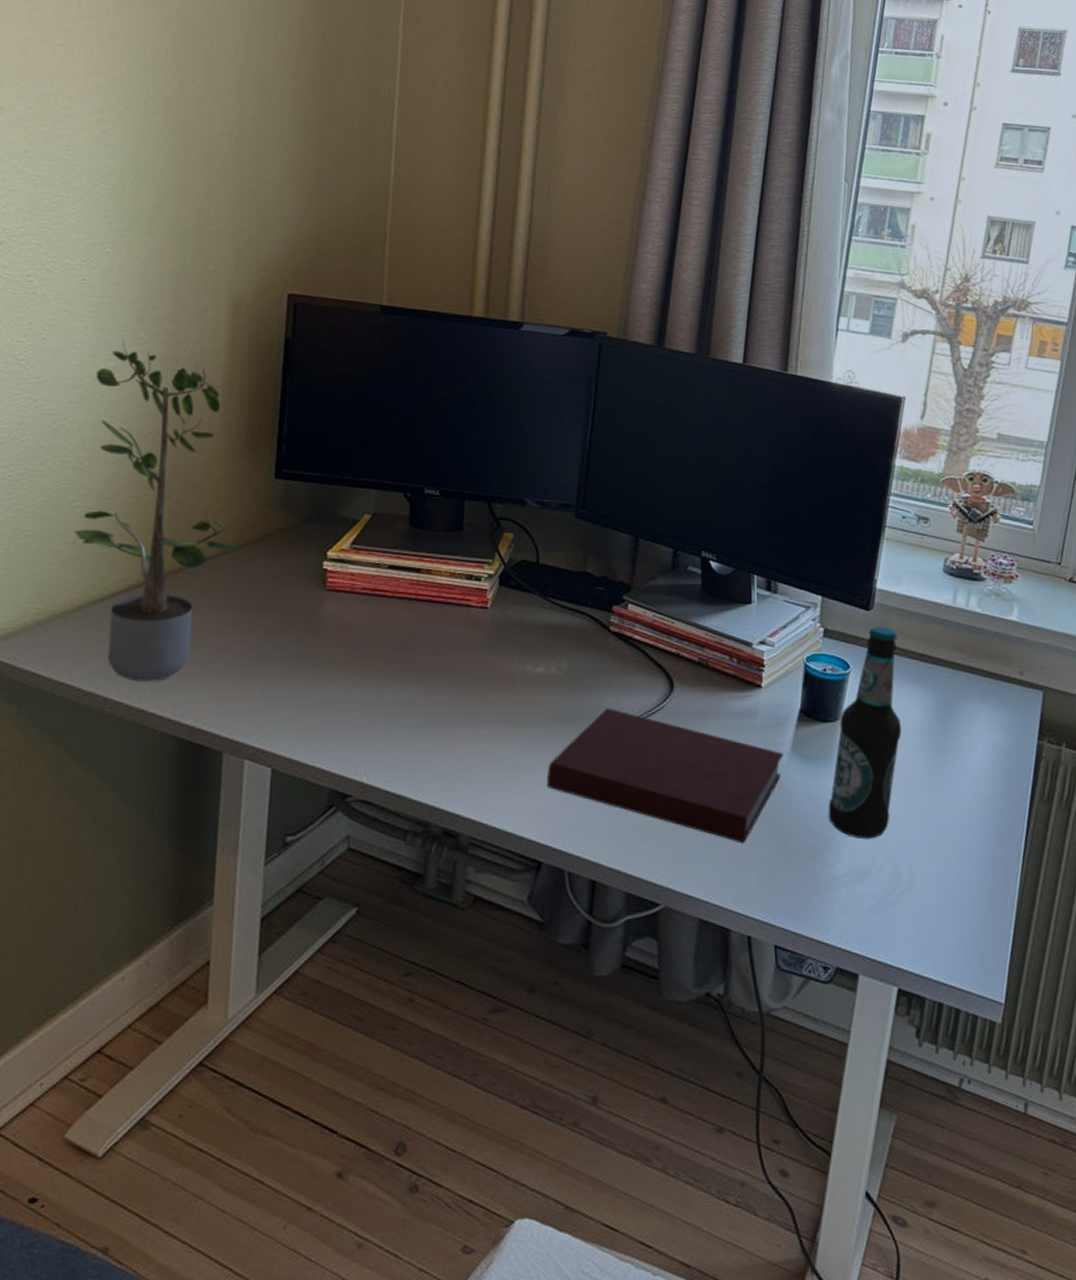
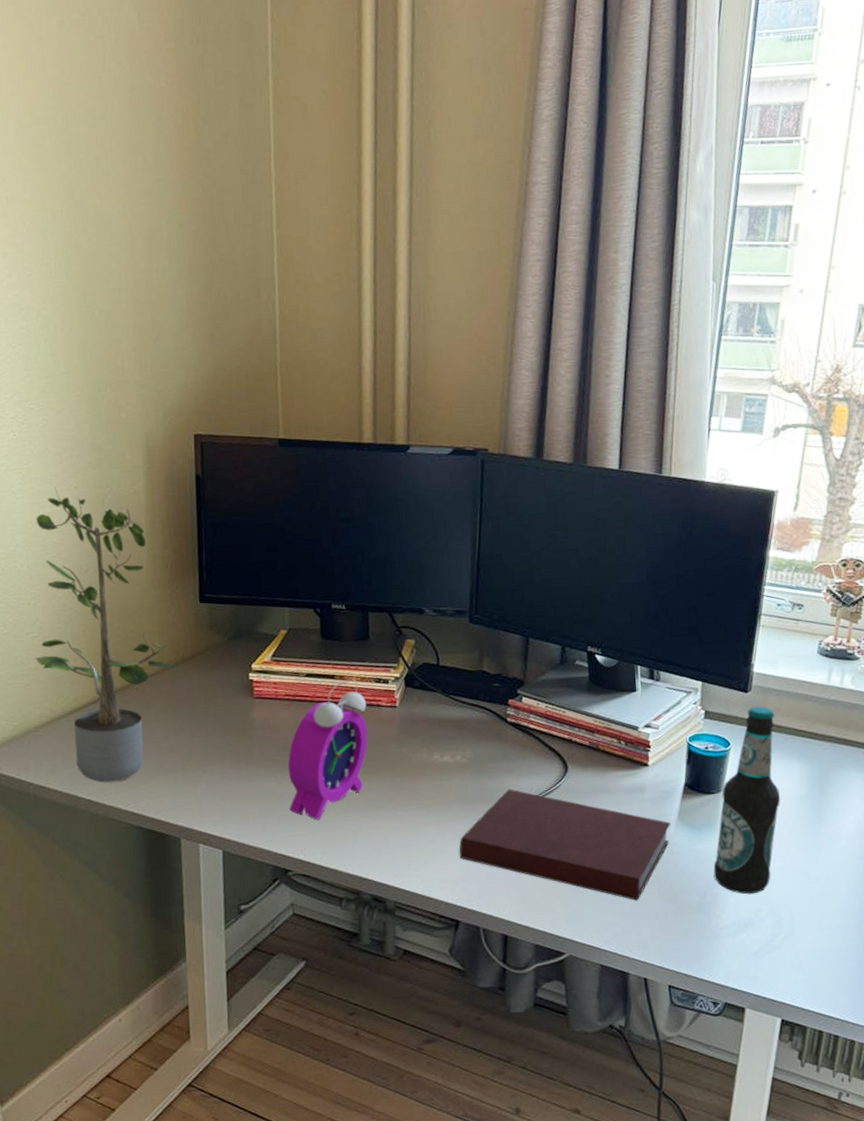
alarm clock: none [355,573,455,736] -> present [288,678,368,820]

